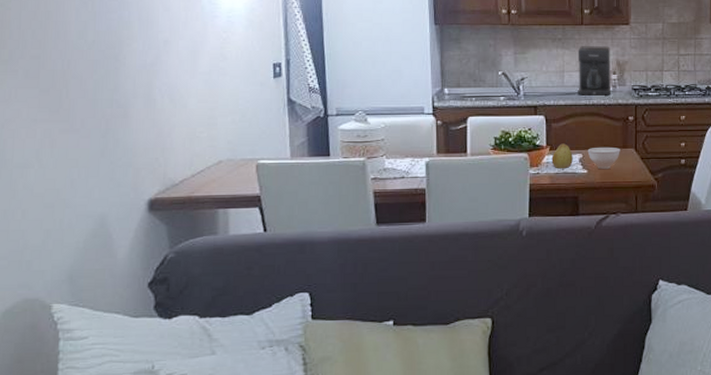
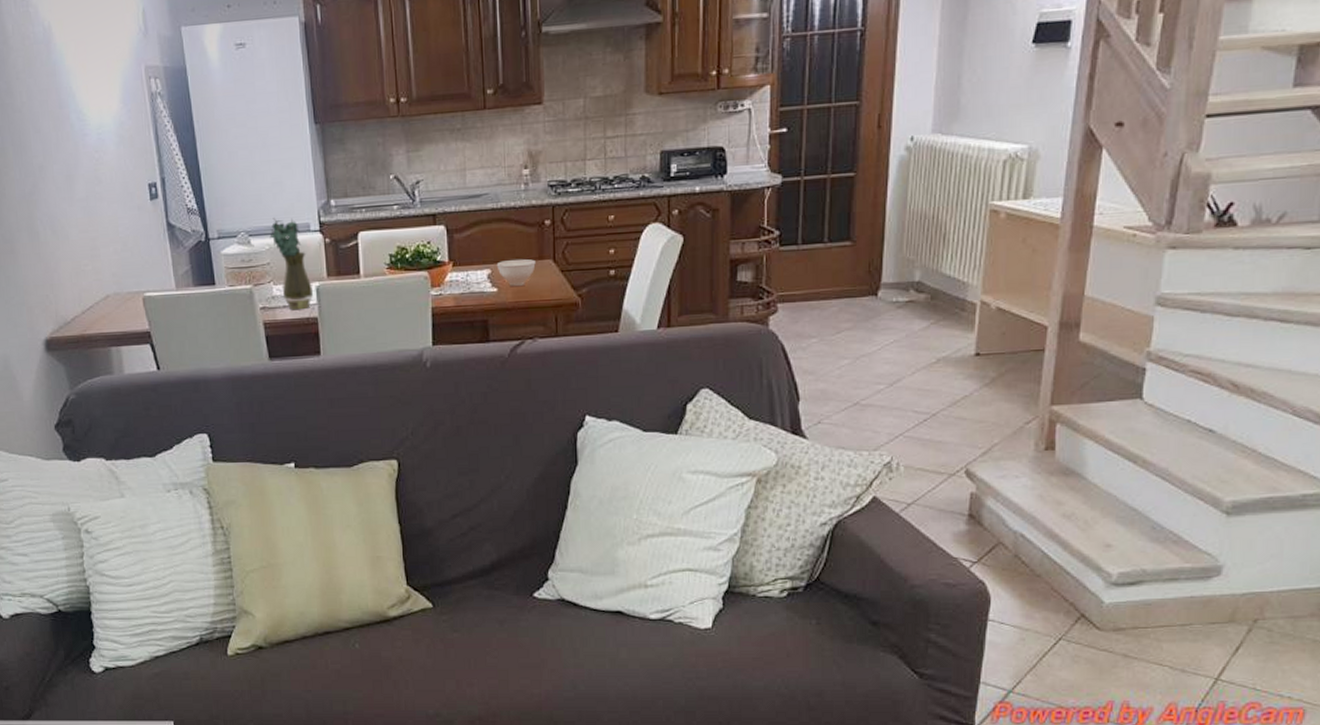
vase: none [386,101,422,182] -> present [269,218,313,310]
fruit: present [551,140,573,169] -> none [455,253,480,289]
coffee maker: present [578,46,612,96] -> none [481,134,523,198]

